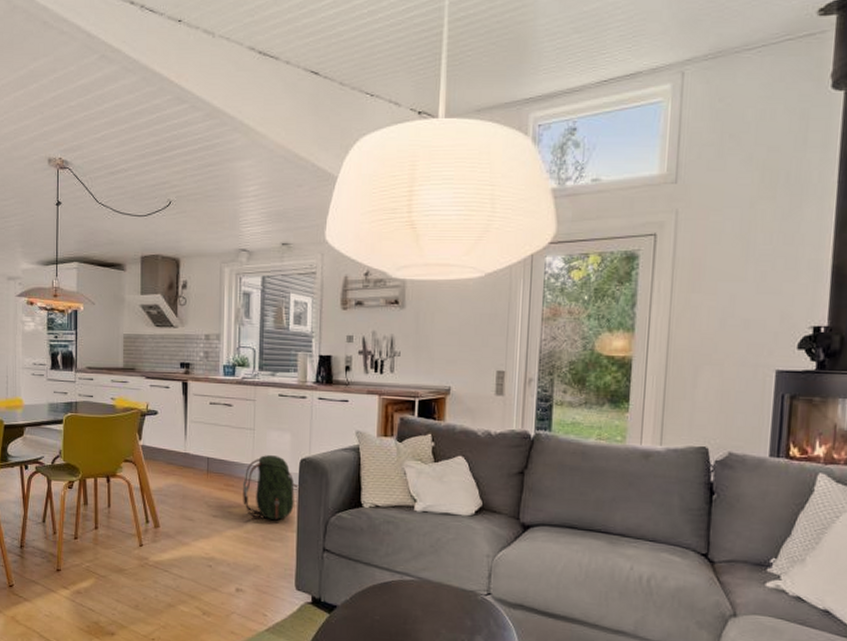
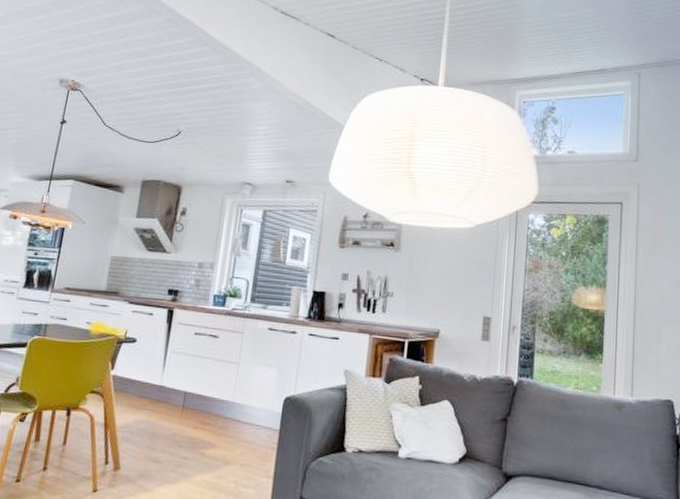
backpack: present [243,455,299,520] -> none [217,391,280,464]

